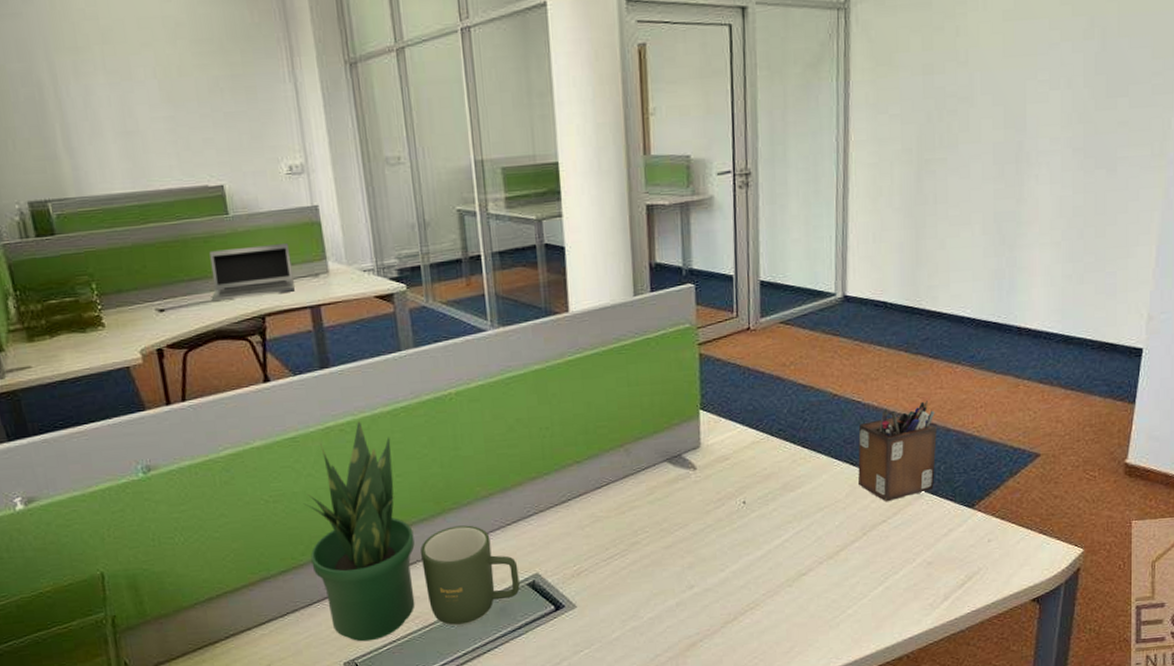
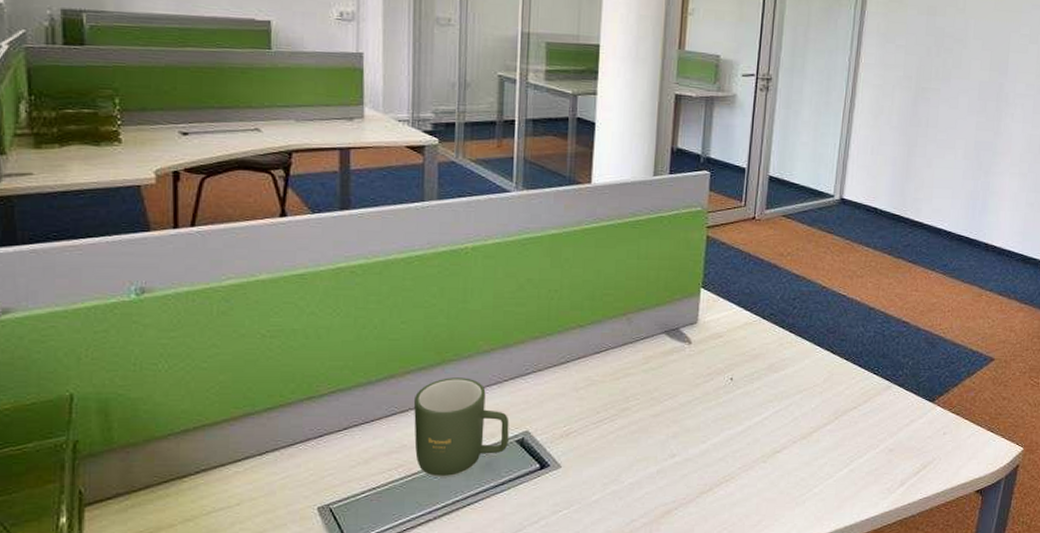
laptop: present [209,243,295,302] -> none [239,82,328,132]
planter: present [303,421,415,642] -> none [300,265,410,487]
desk organizer: present [858,401,937,502] -> none [836,301,909,390]

